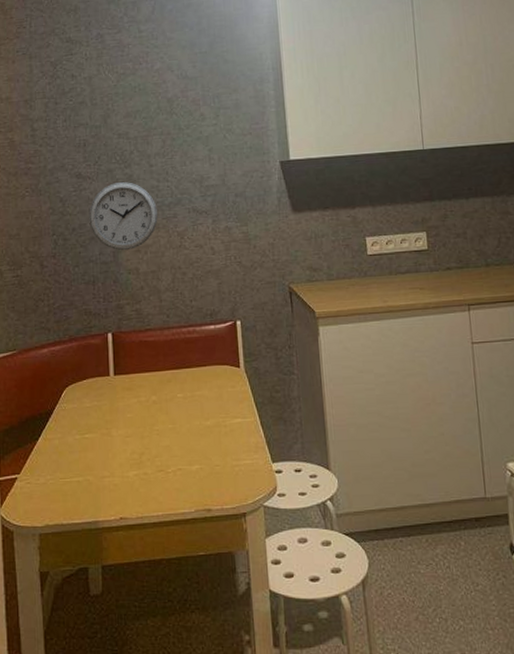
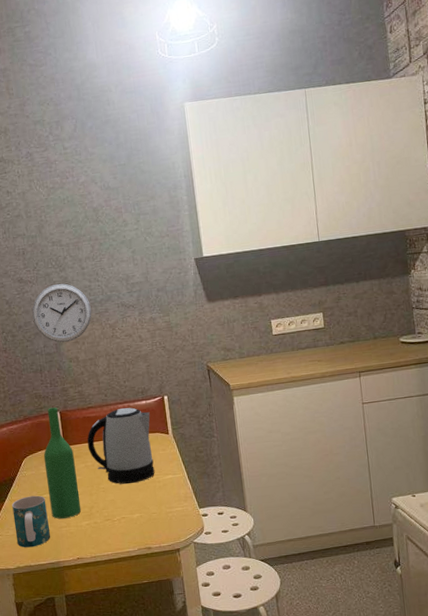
mug: none [46,435,89,501] -> present [12,495,50,548]
wine bottle: none [88,327,129,466] -> present [43,407,81,519]
kettle: none [142,332,221,427] -> present [87,407,155,484]

